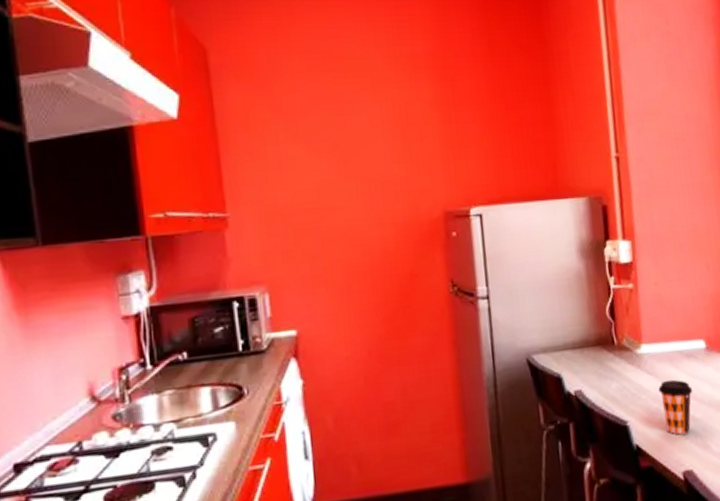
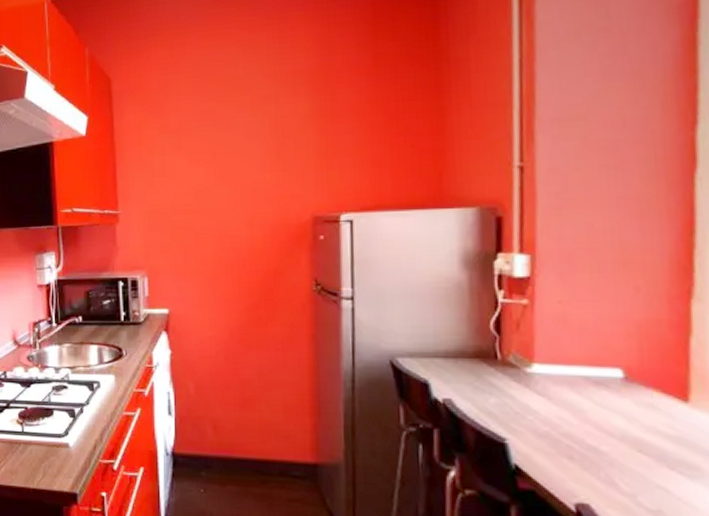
coffee cup: present [658,379,693,435] -> none [551,404,599,465]

